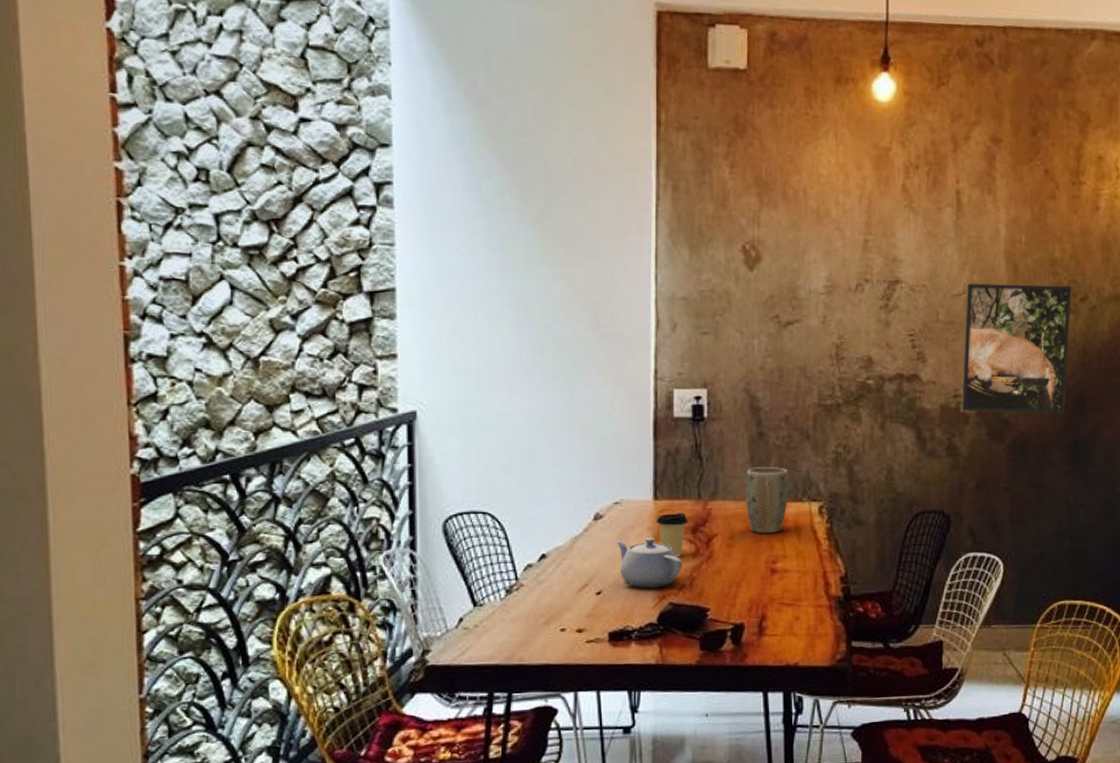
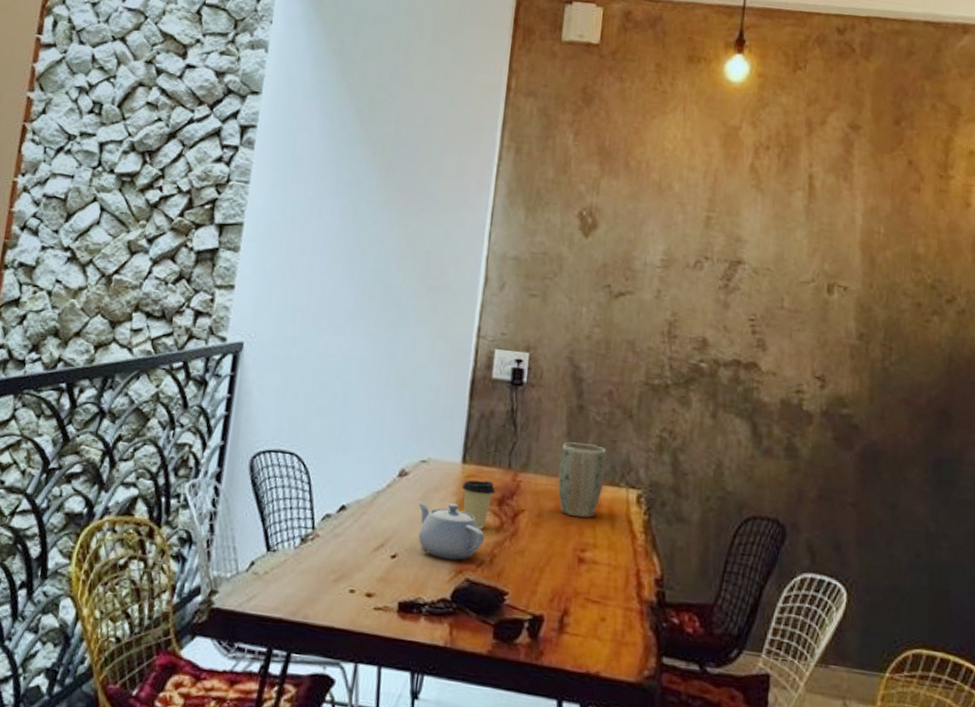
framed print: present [961,283,1072,413] -> none [804,271,937,426]

